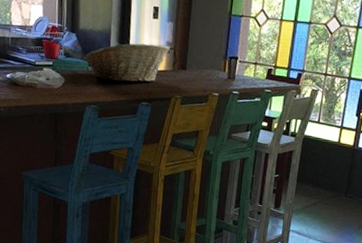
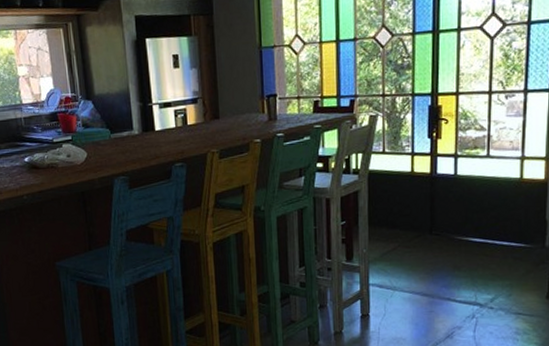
fruit basket: present [84,43,170,82] -> none [105,95,198,146]

